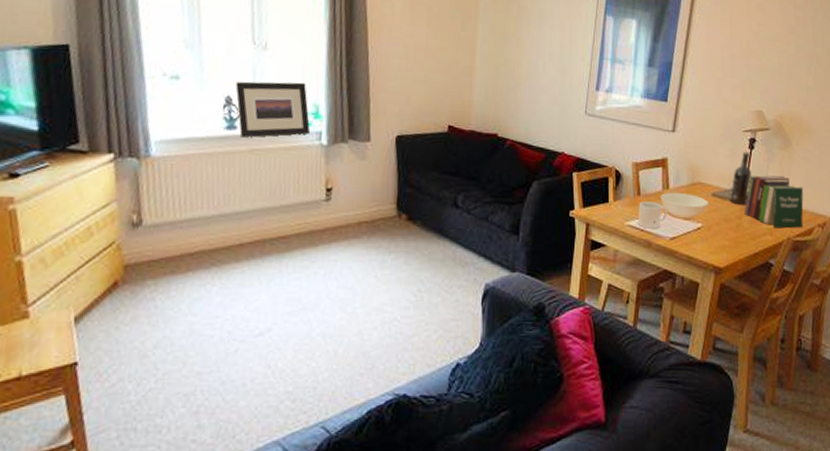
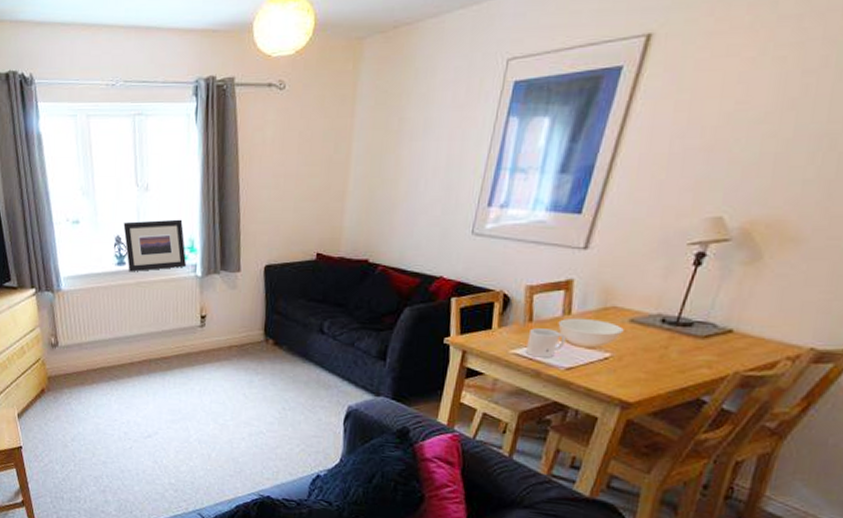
wine bottle: present [730,151,752,205] -> none [654,269,695,333]
books: present [744,175,804,229] -> none [673,297,771,361]

